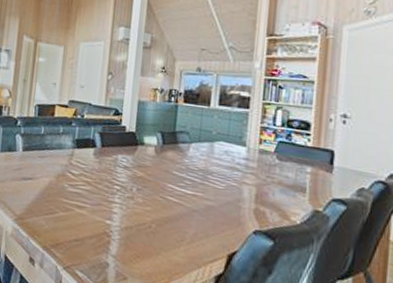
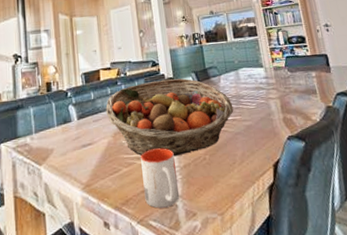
fruit basket: none [53,129,197,217] -> present [106,78,234,157]
mug: none [76,201,117,263] -> present [141,148,180,209]

